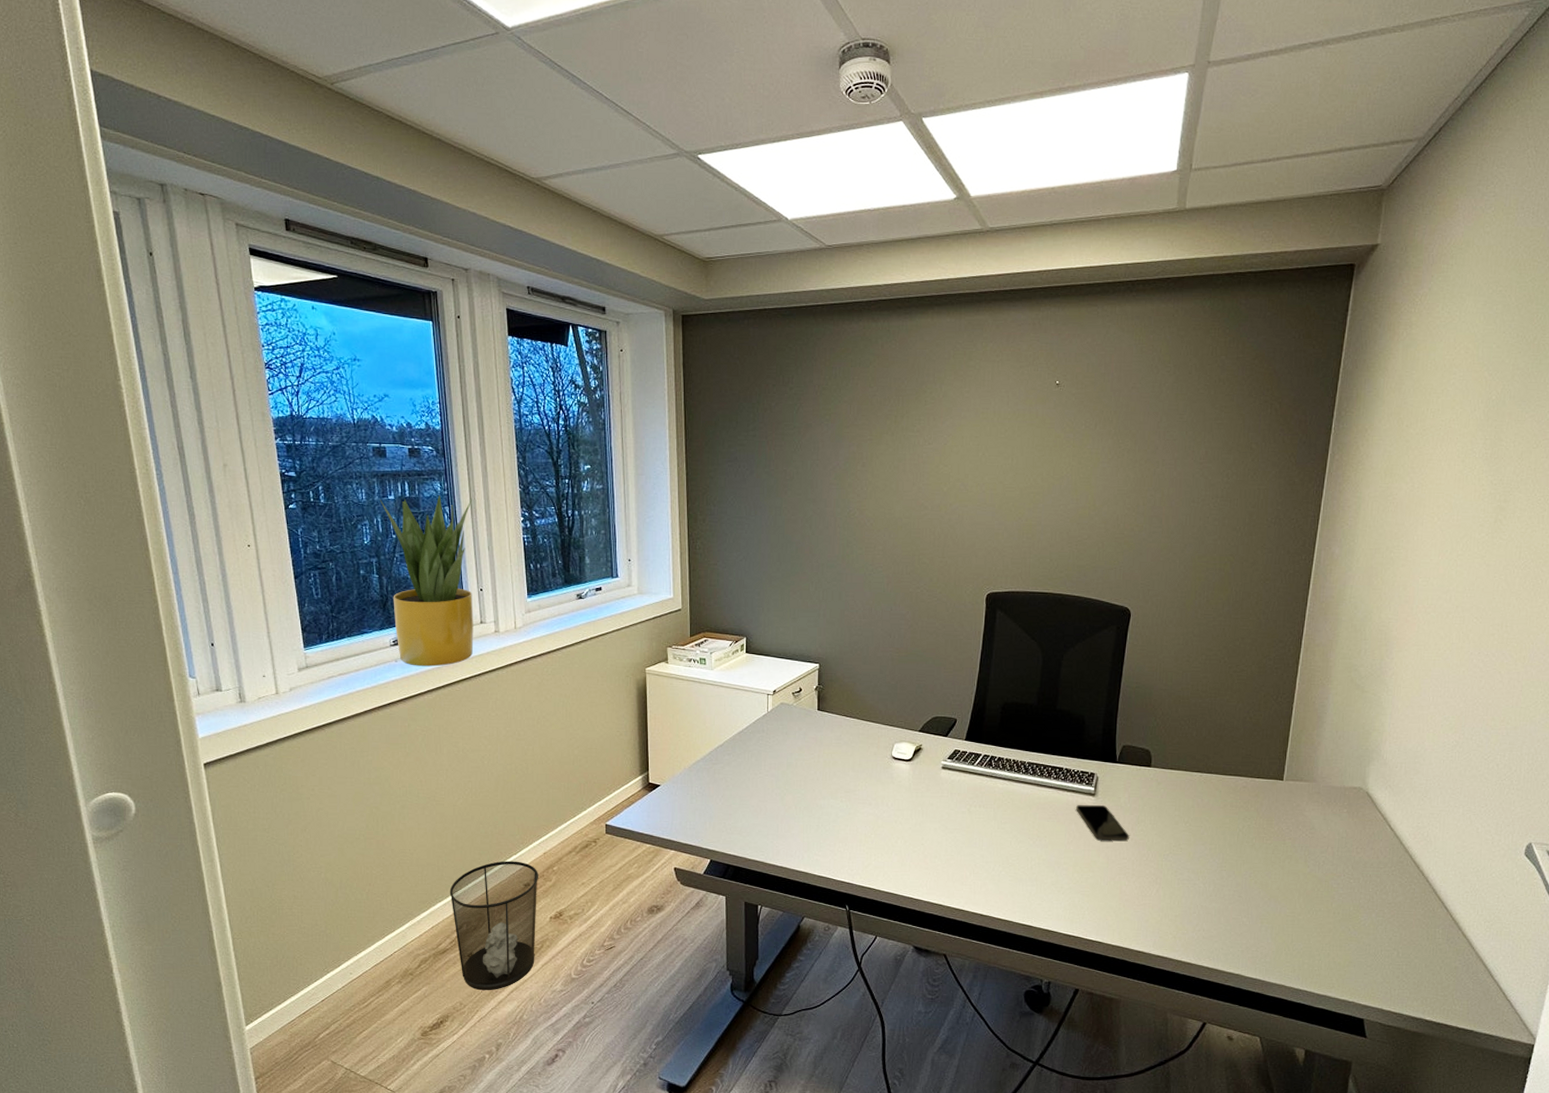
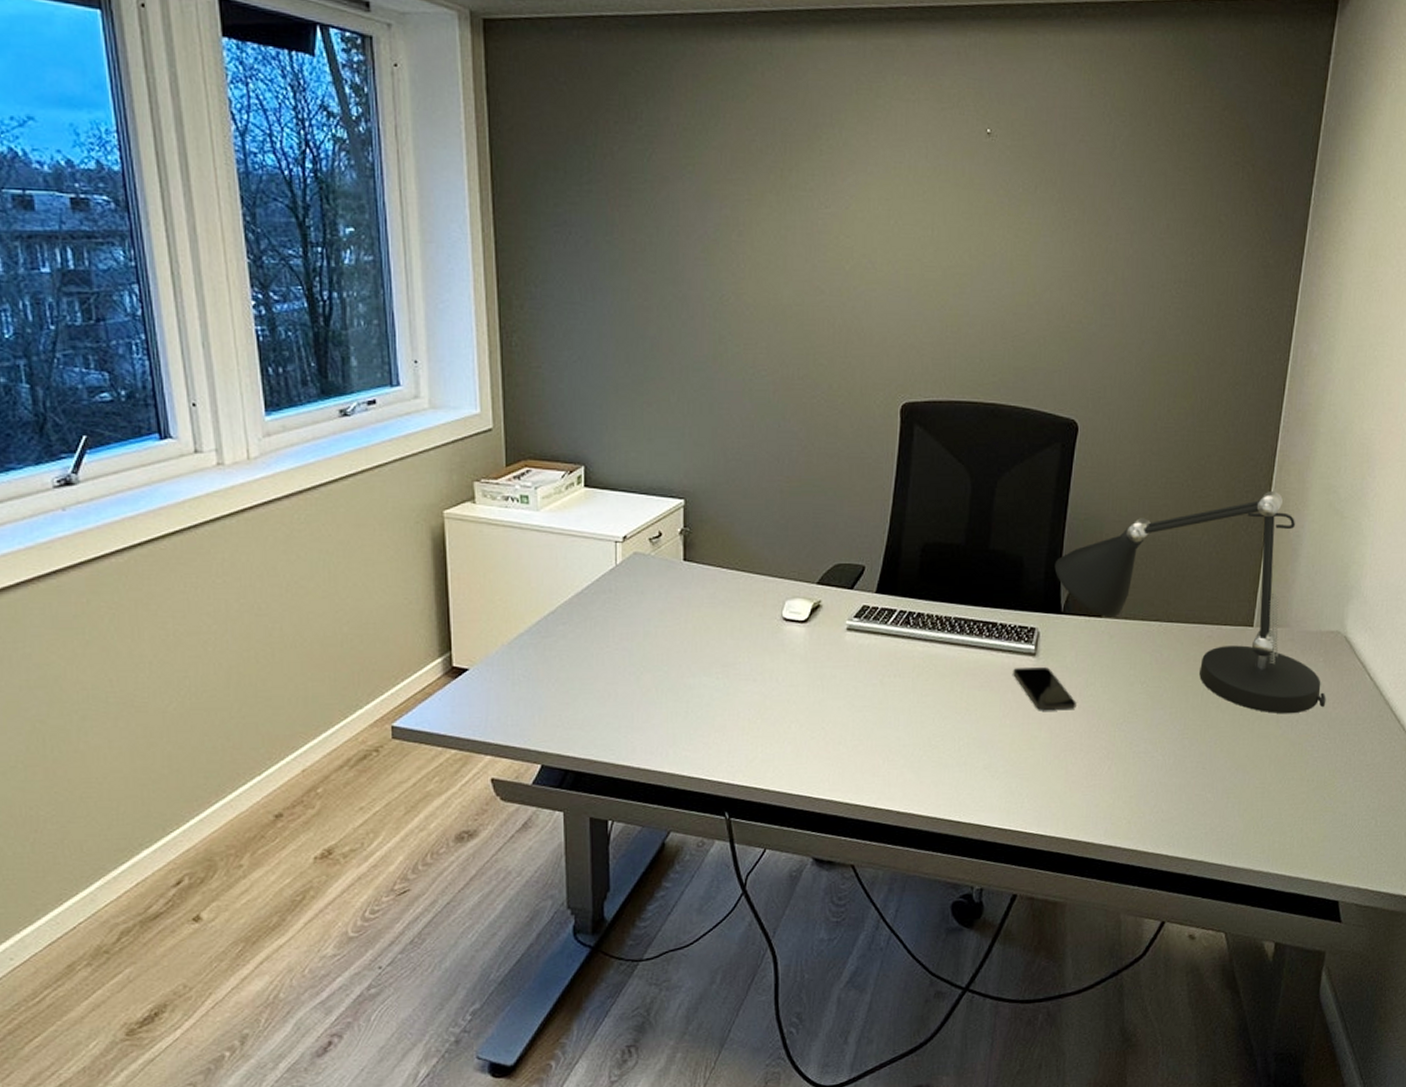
planter: present [379,495,474,667] -> none [26,268,185,516]
waste bin: present [449,860,538,991] -> none [161,784,295,966]
desk lamp: none [1111,667,1350,856] -> present [1054,490,1326,714]

